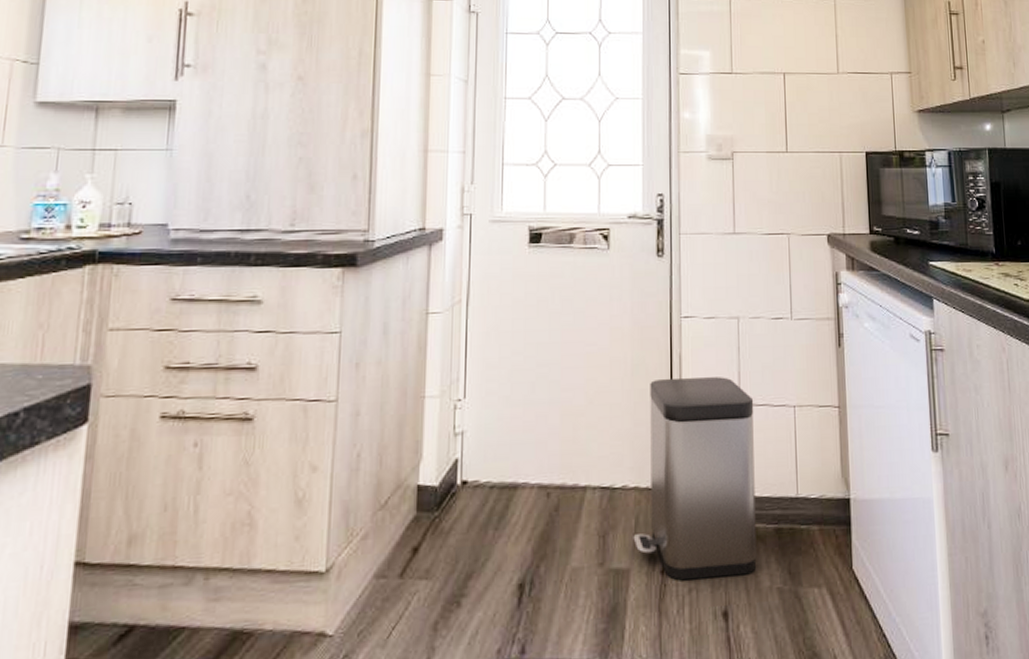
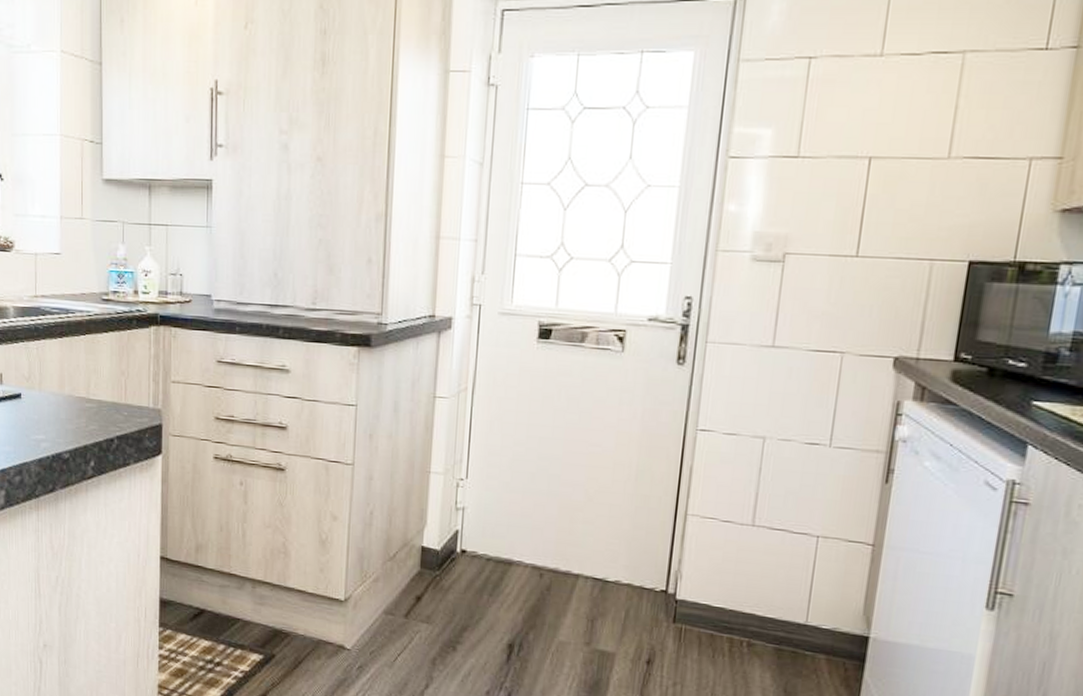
pedal bin: present [633,377,757,581] -> none [621,488,770,684]

